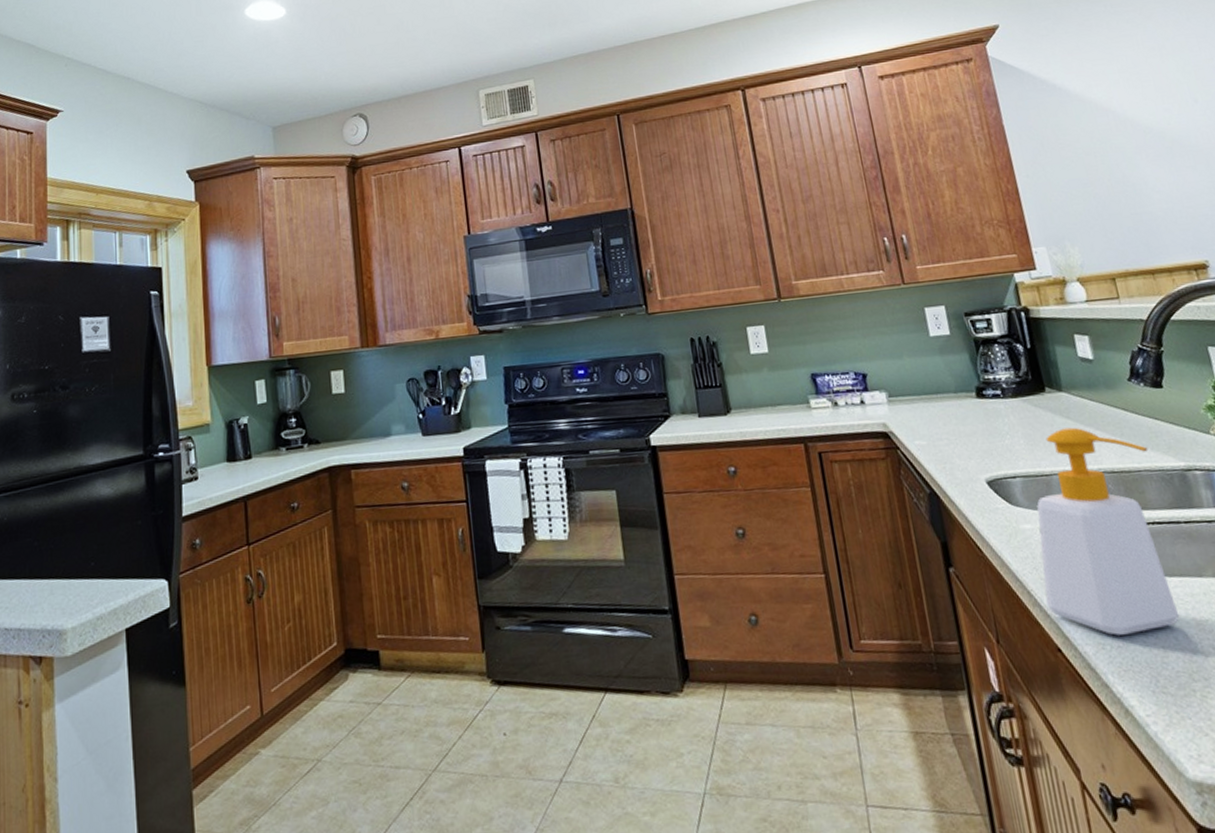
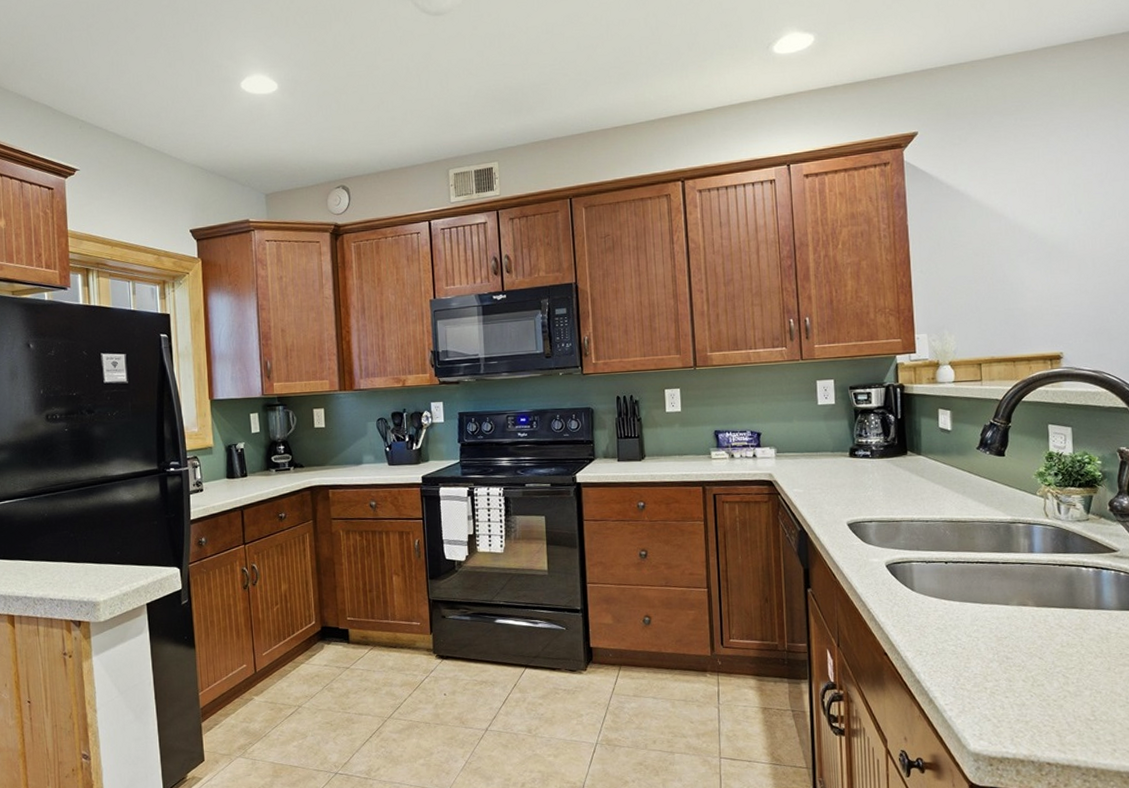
soap bottle: present [1036,427,1180,636] -> none [881,484,985,645]

